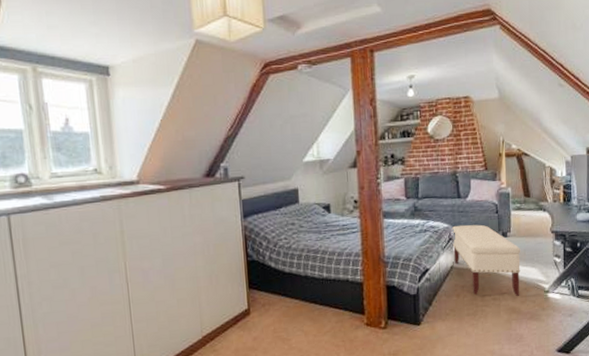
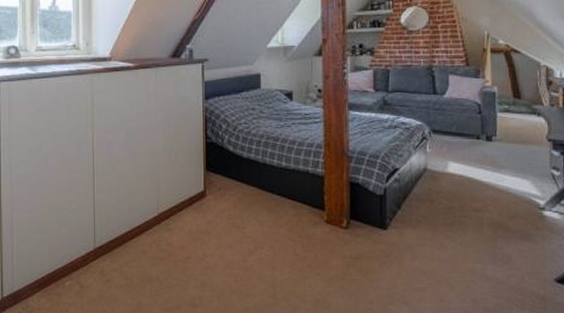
bench: present [451,224,521,296] -> none [425,124,509,210]

